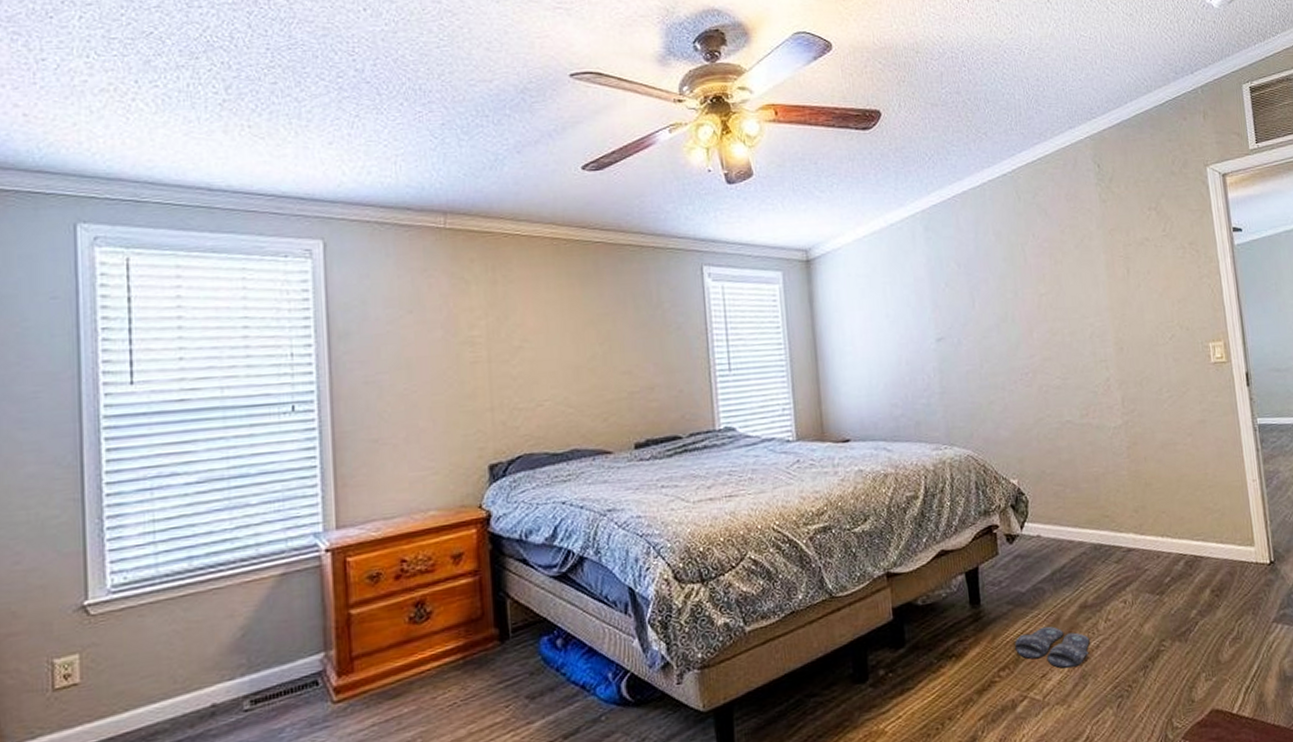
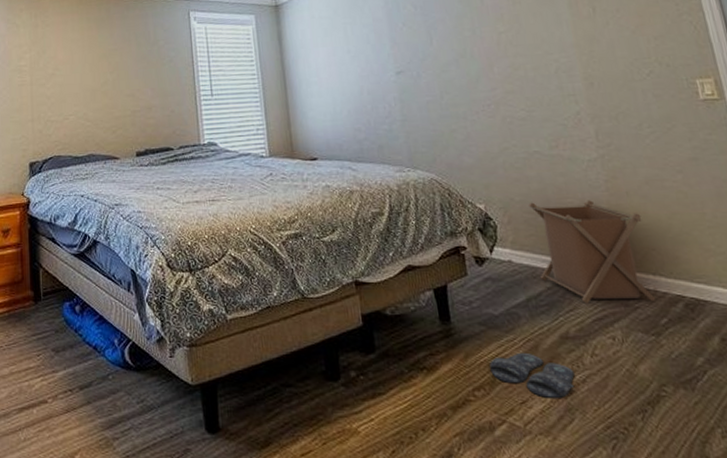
laundry basket: none [1058,468,1163,571] -> present [529,200,656,304]

